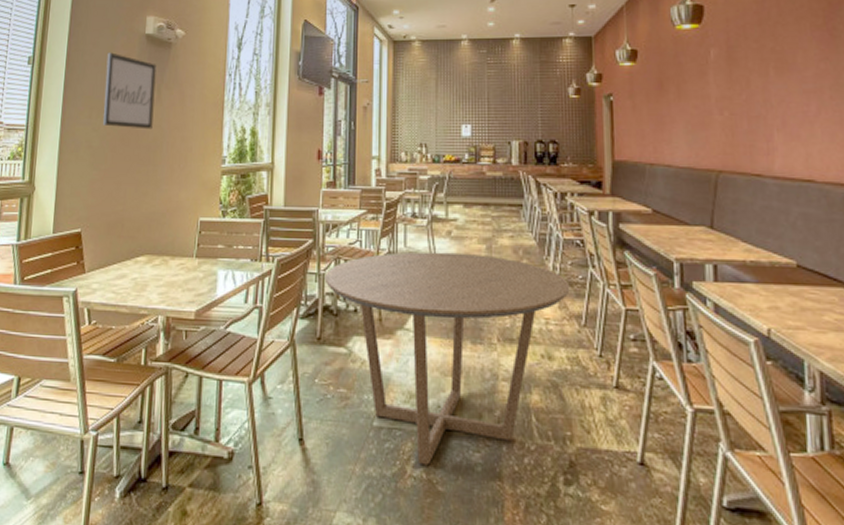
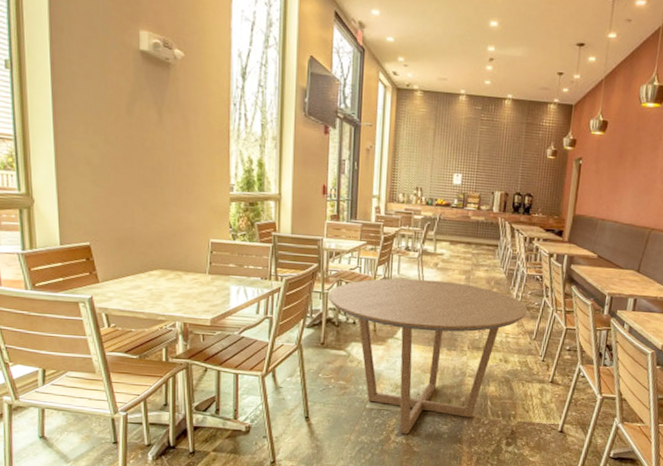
wall art: present [102,52,157,130] -> none [98,65,156,152]

